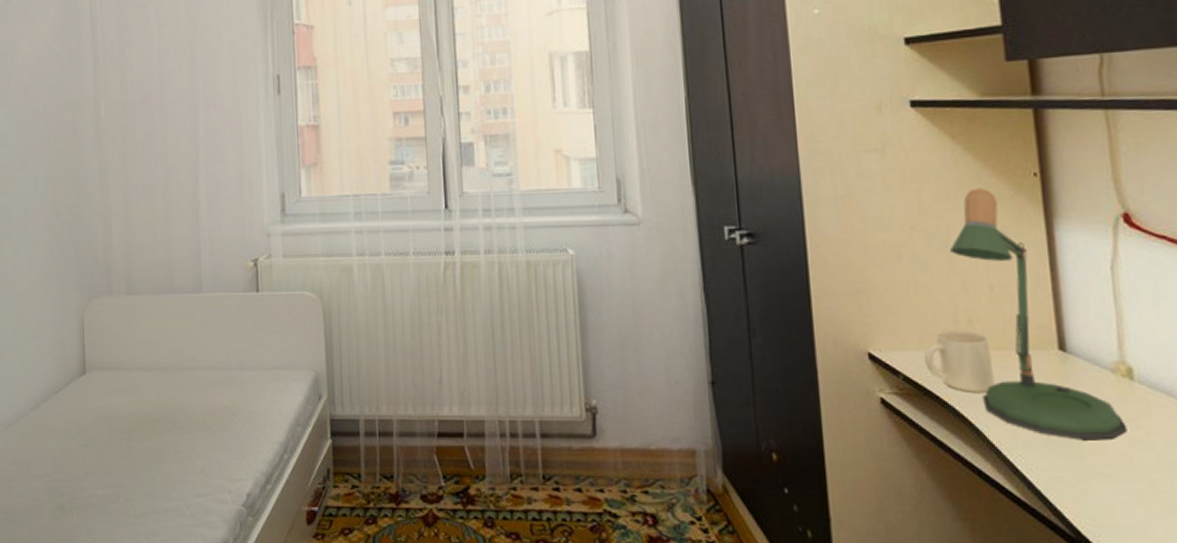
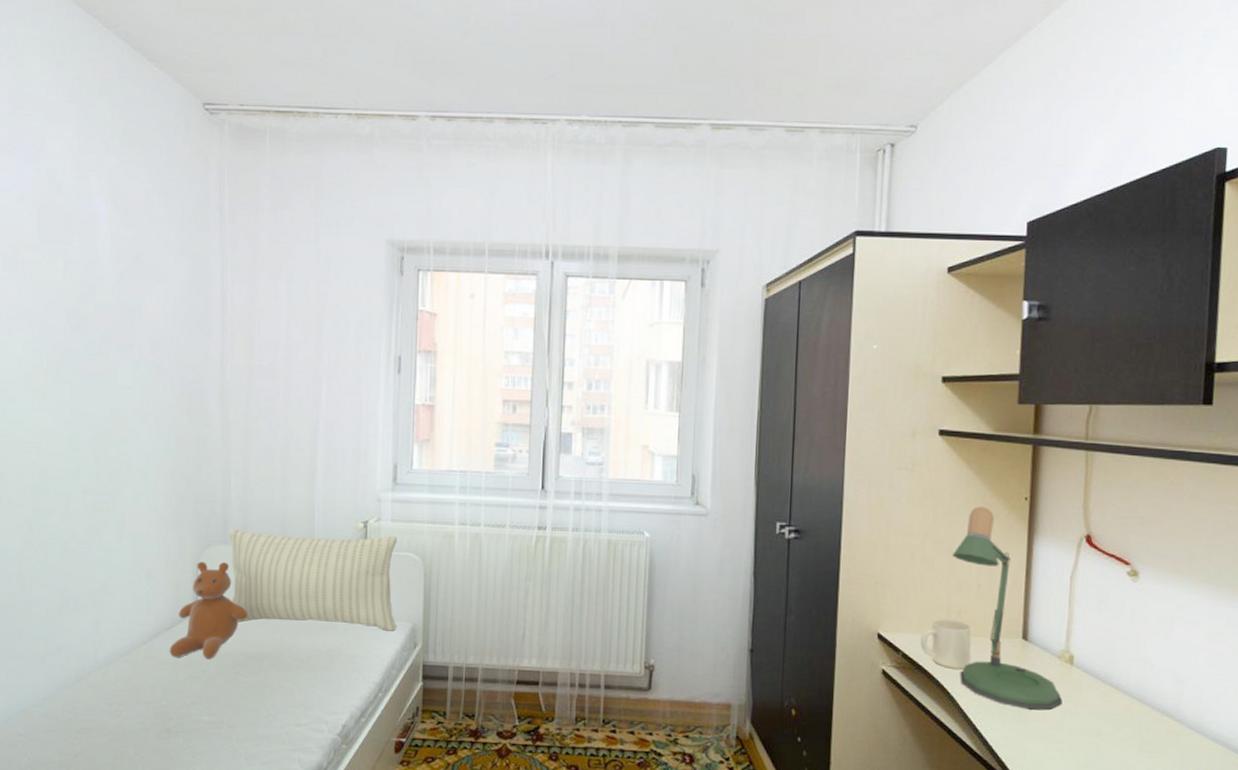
teddy bear: none [58,315,139,425] -> present [169,561,249,659]
pillow: none [113,273,299,382] -> present [229,529,397,631]

